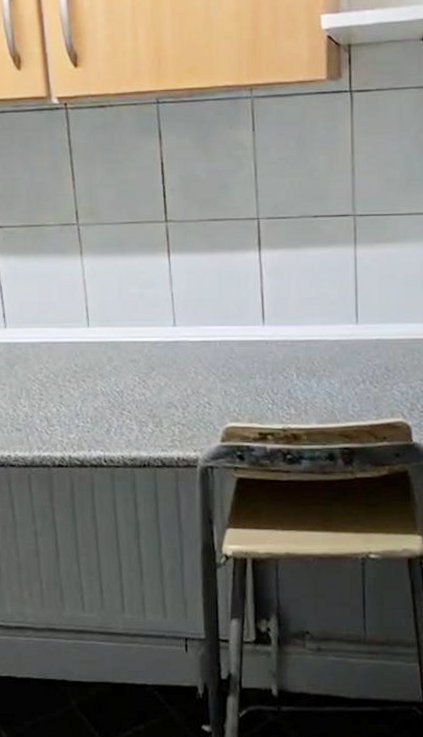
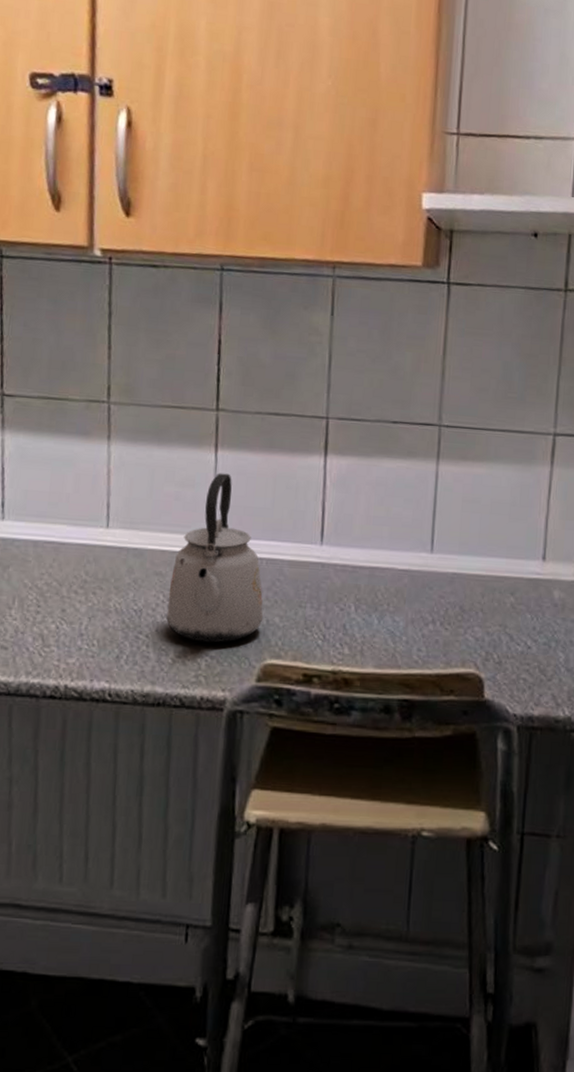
kettle: none [143,273,222,413] -> present [166,473,264,643]

